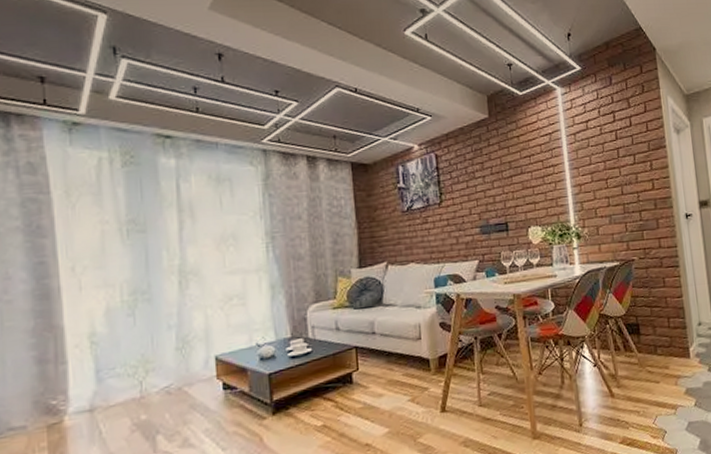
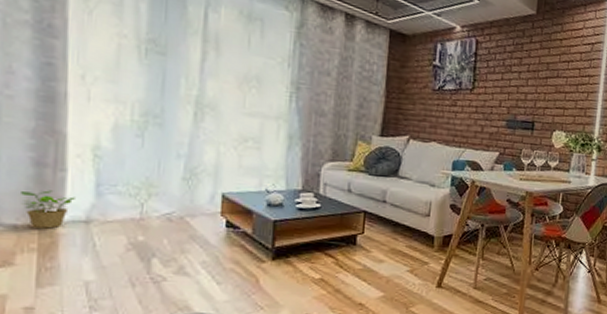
potted plant: none [28,385,78,427] -> present [21,190,75,229]

